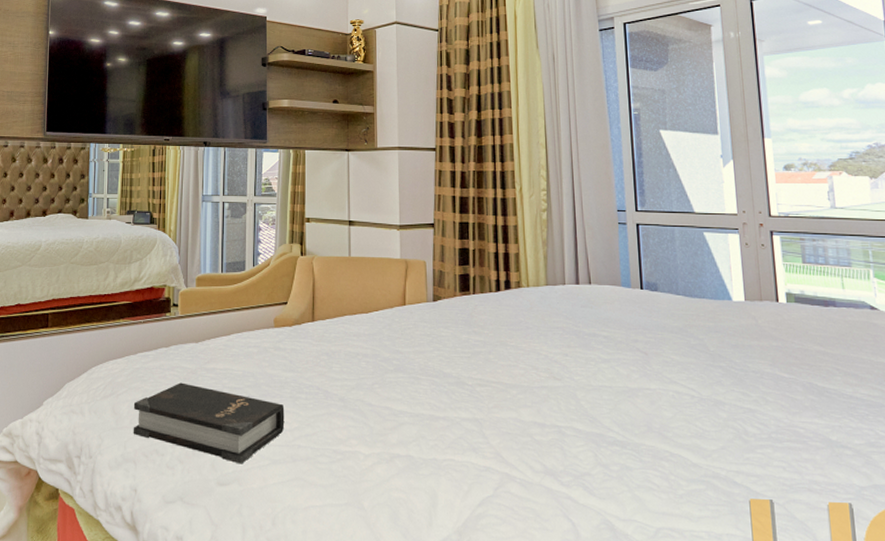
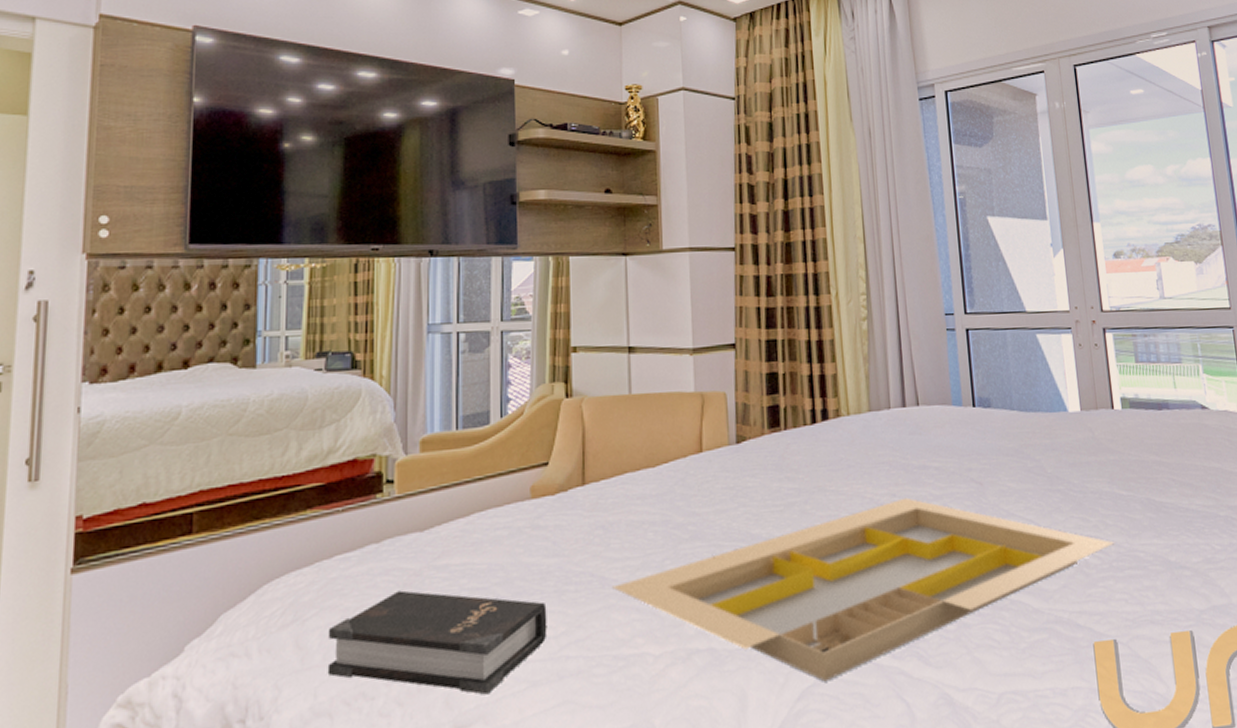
serving tray: none [333,358,775,495] -> present [612,497,1115,682]

